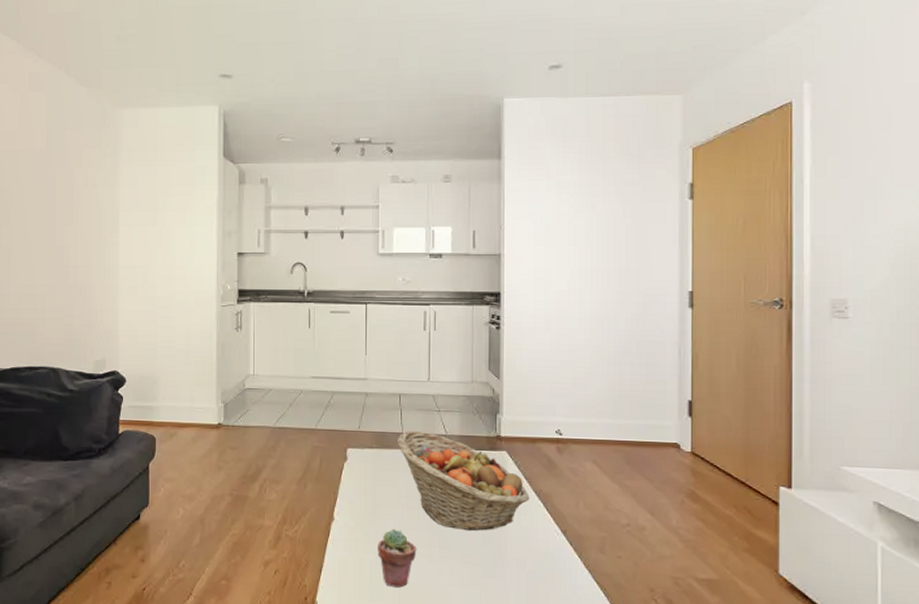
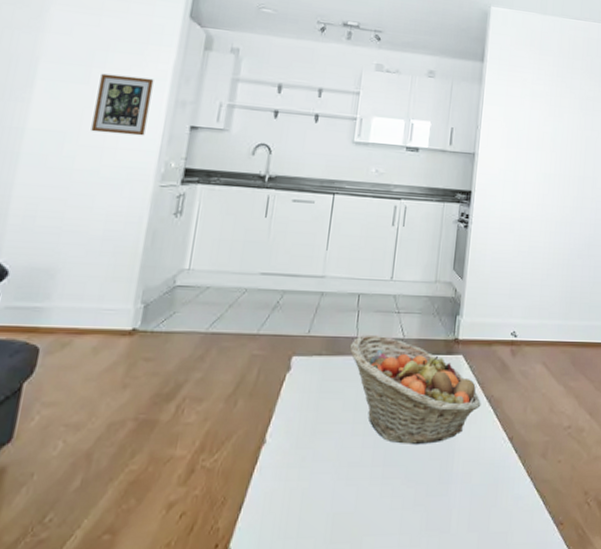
picture frame: none [164,215,204,265] -> present [91,73,154,136]
potted succulent: present [377,528,417,588] -> none [312,448,359,519]

